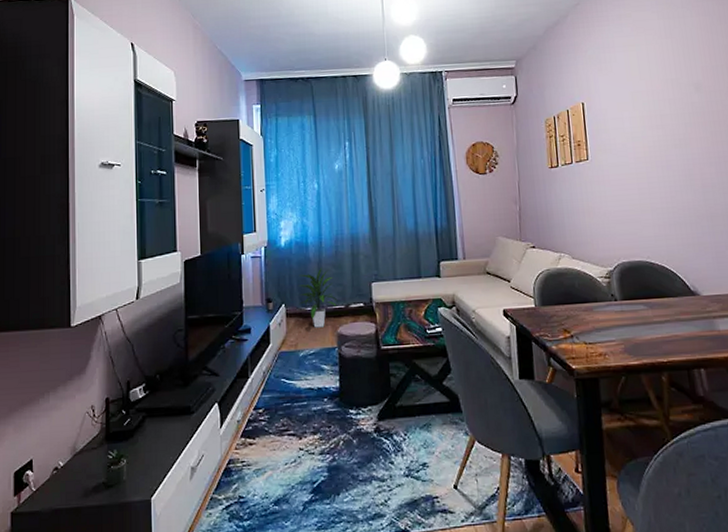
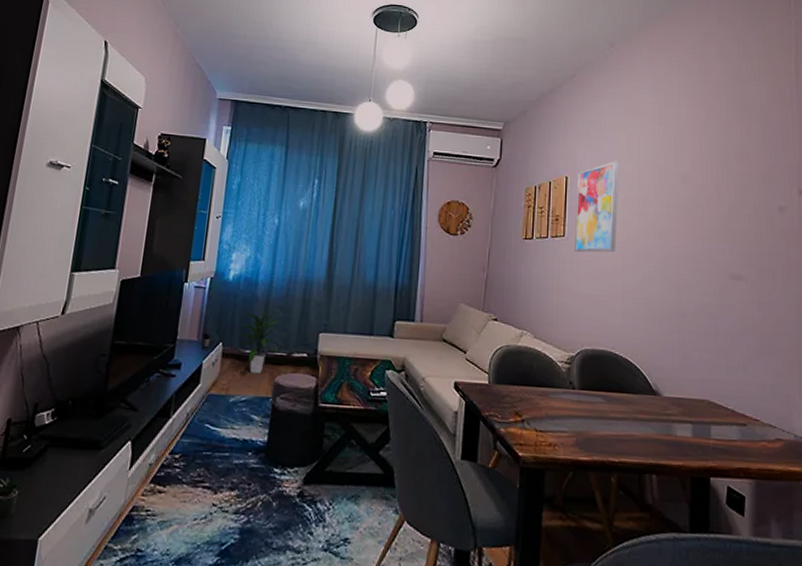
wall art: none [593,80,639,172] -> present [575,161,619,253]

